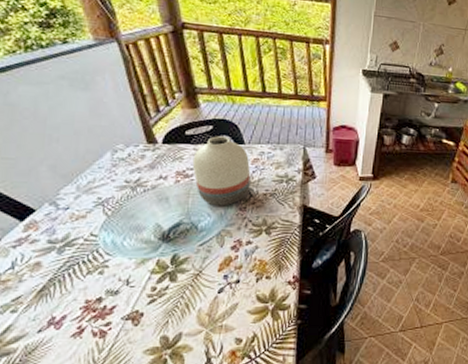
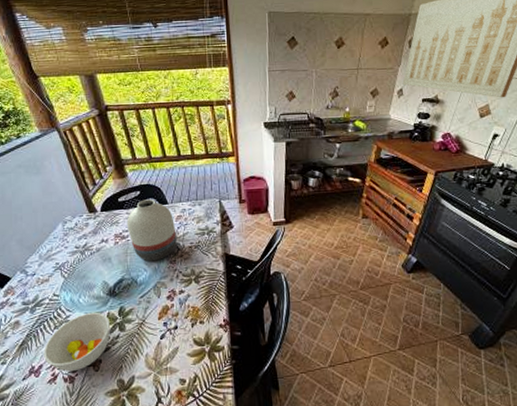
soup bowl: none [69,258,159,325] -> present [44,312,110,372]

